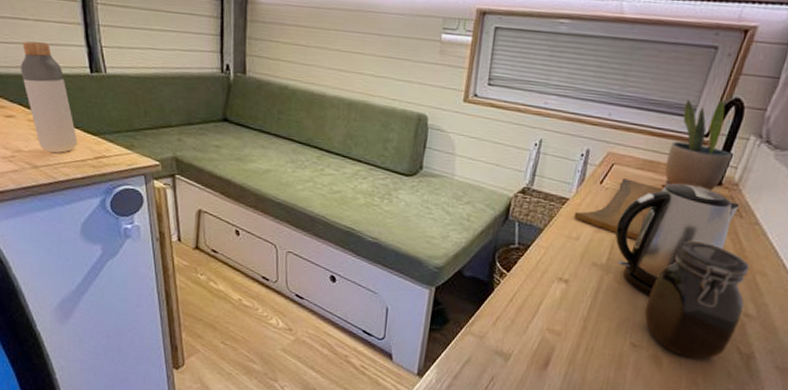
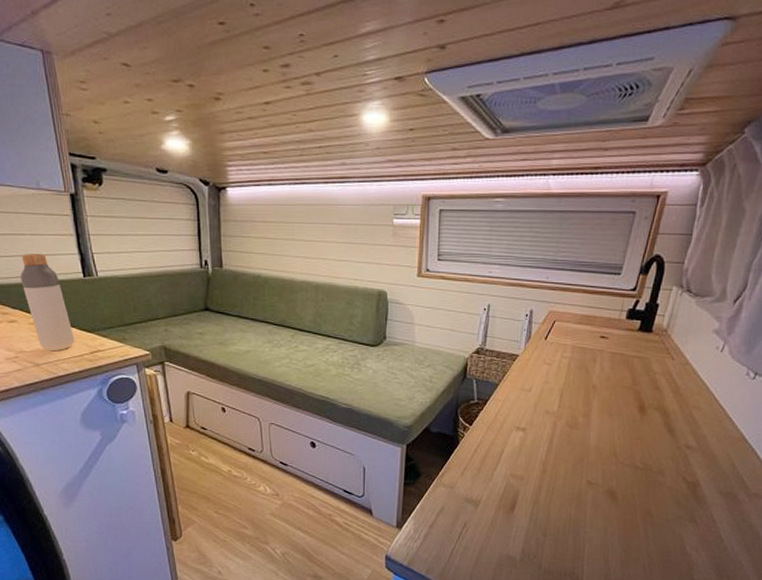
cutting board: present [573,178,664,239] -> none [524,333,602,387]
kettle: present [615,183,739,296] -> none [563,333,670,437]
jar: present [644,241,750,360] -> none [596,384,686,491]
potted plant: present [664,100,733,191] -> none [601,257,659,338]

